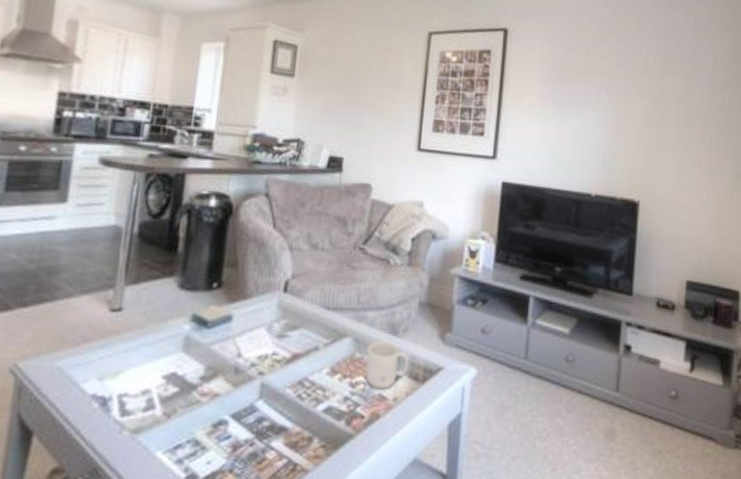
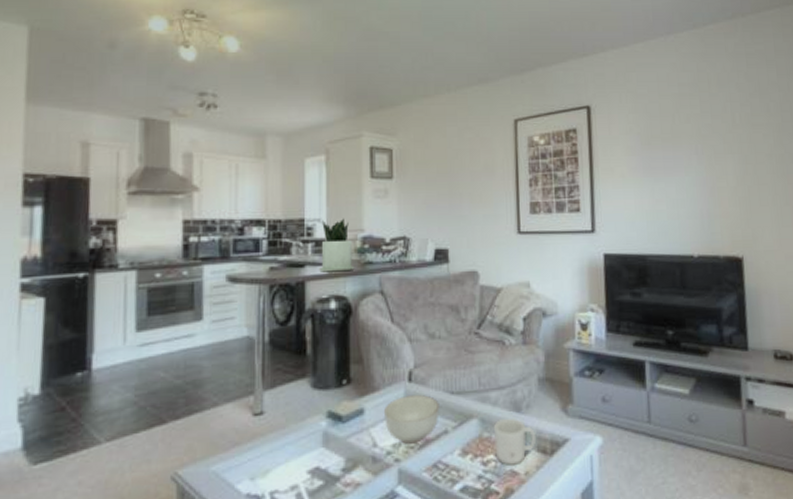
planter: none [201,111,242,169] -> present [318,218,355,272]
bowl: none [252,305,313,357] -> present [383,394,440,444]

